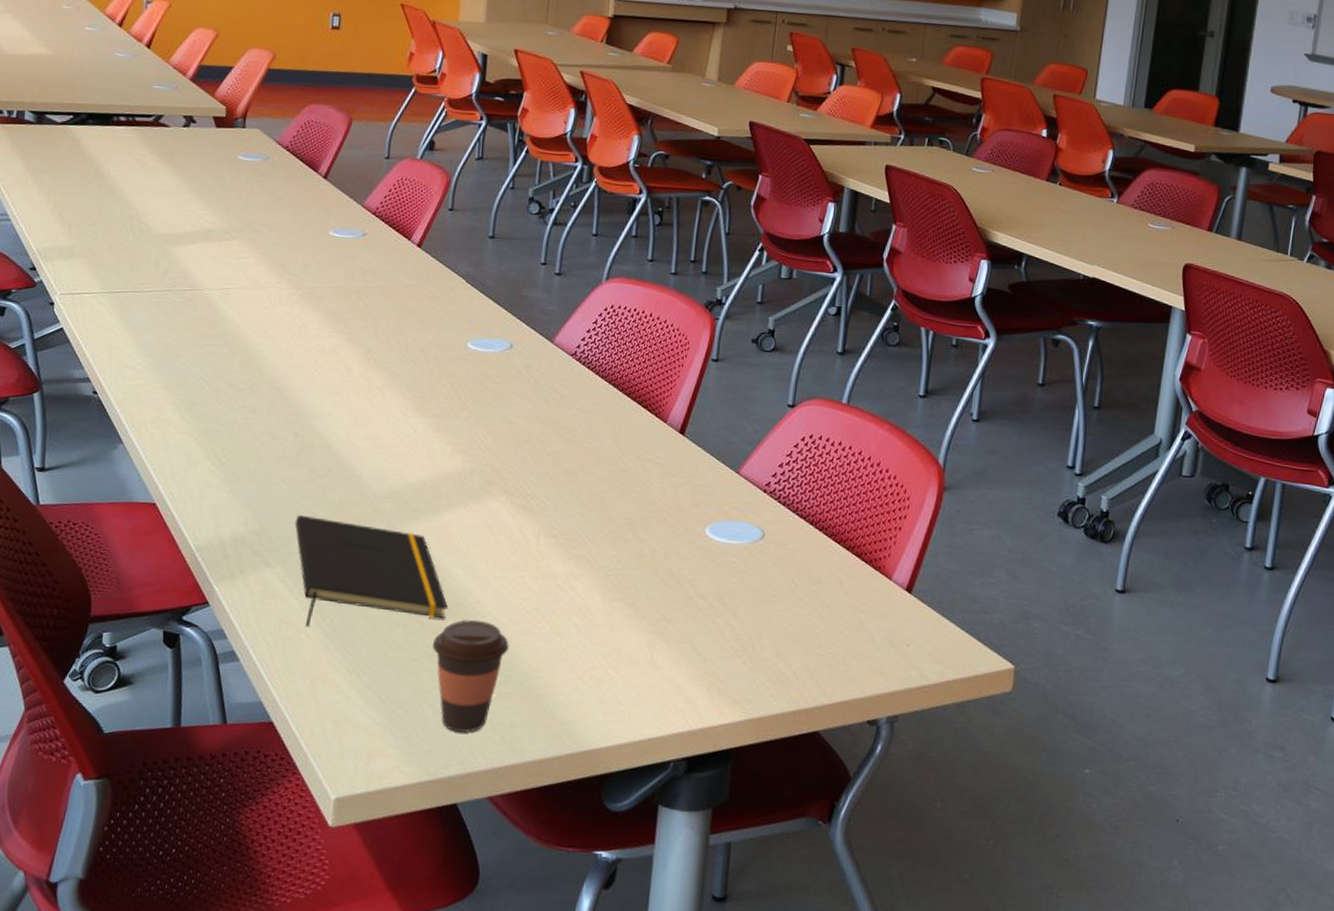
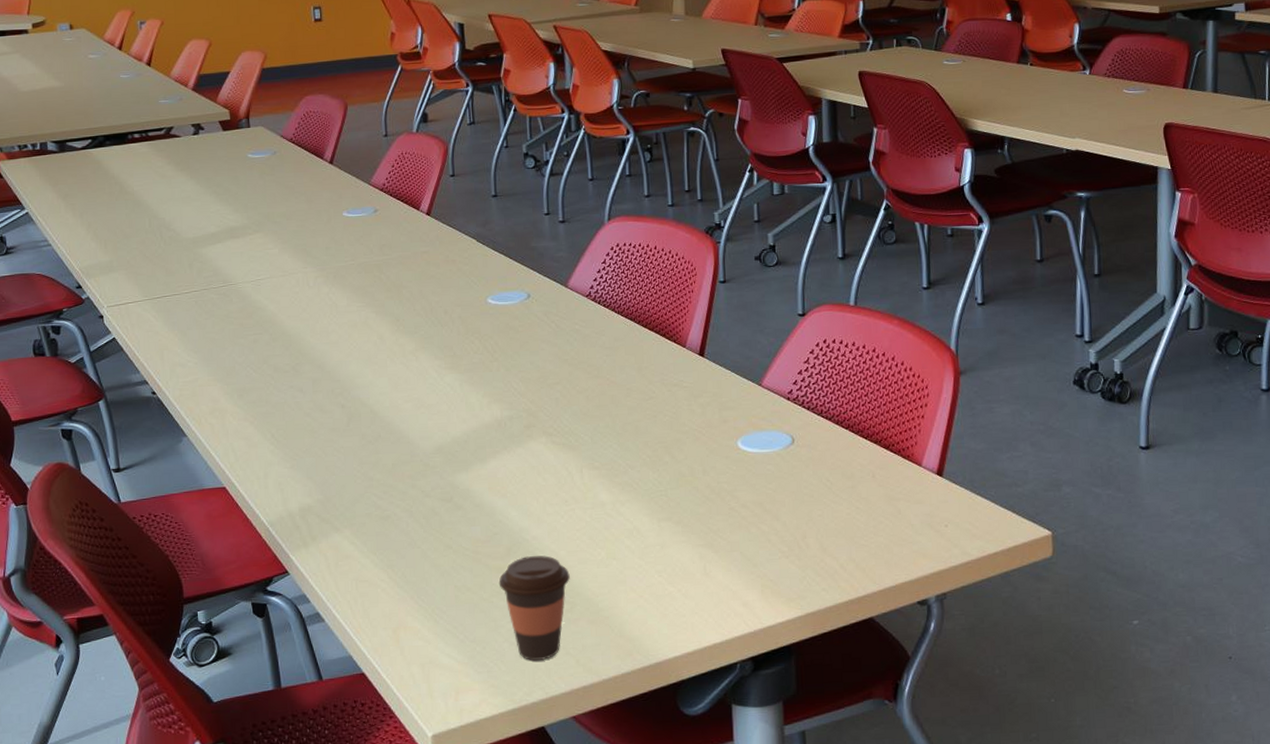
notepad: present [294,514,448,627] -> none [354,479,508,582]

